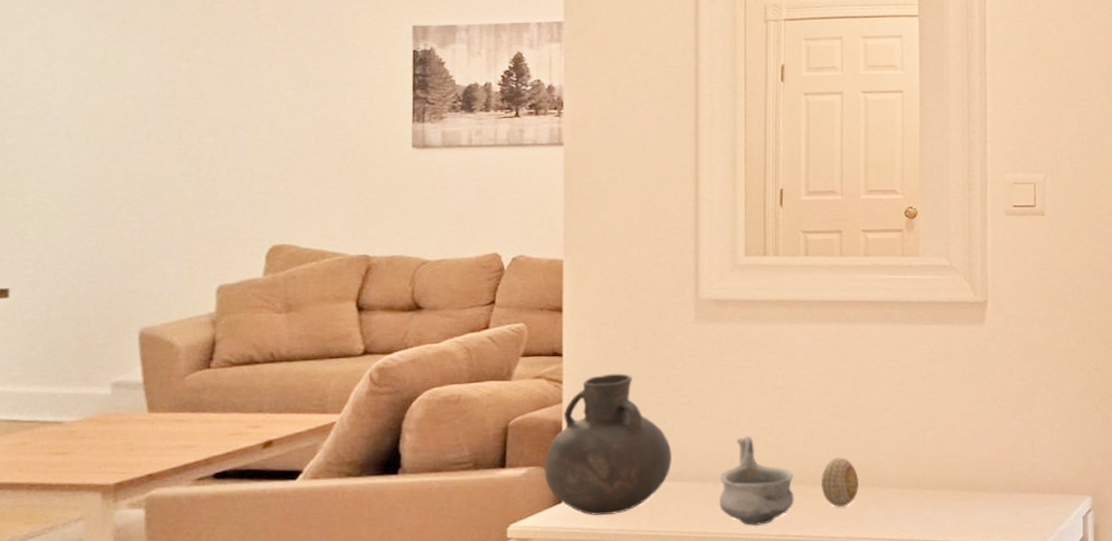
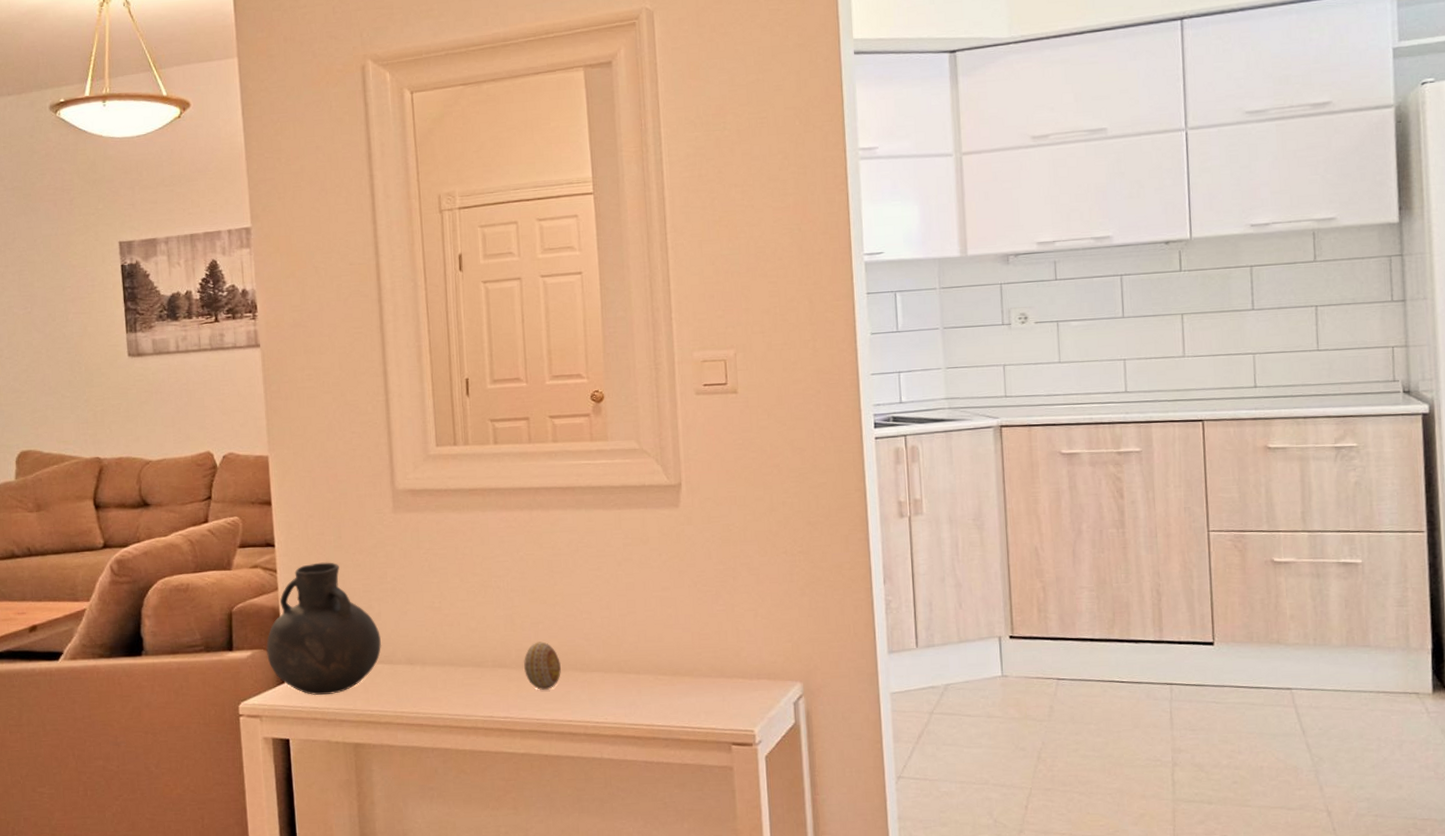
bowl: present [719,436,794,526] -> none [426,621,499,707]

